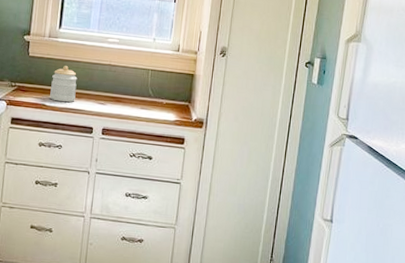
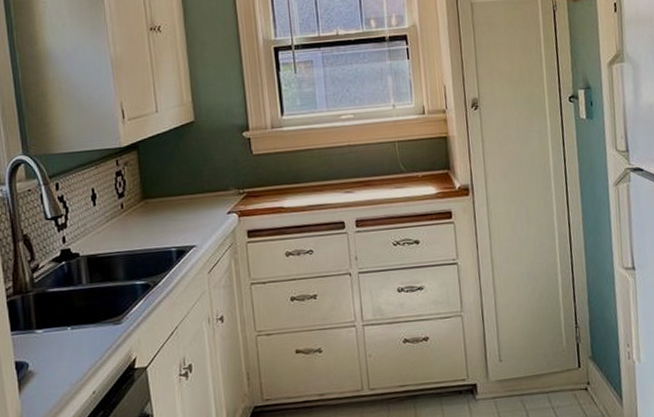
jar: present [50,66,78,103] -> none [285,157,317,201]

